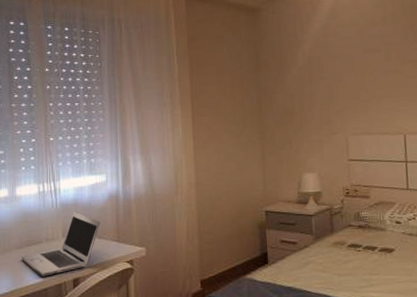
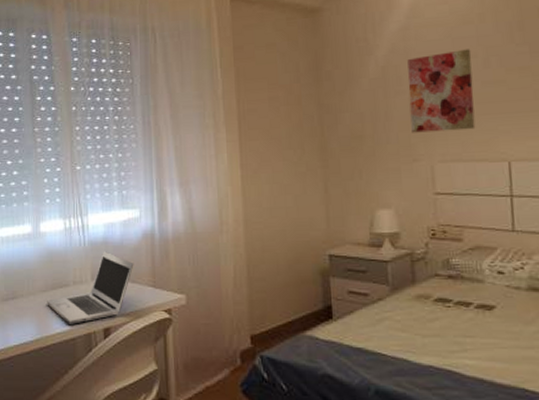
wall art: none [328,45,380,111] -> present [407,49,476,133]

